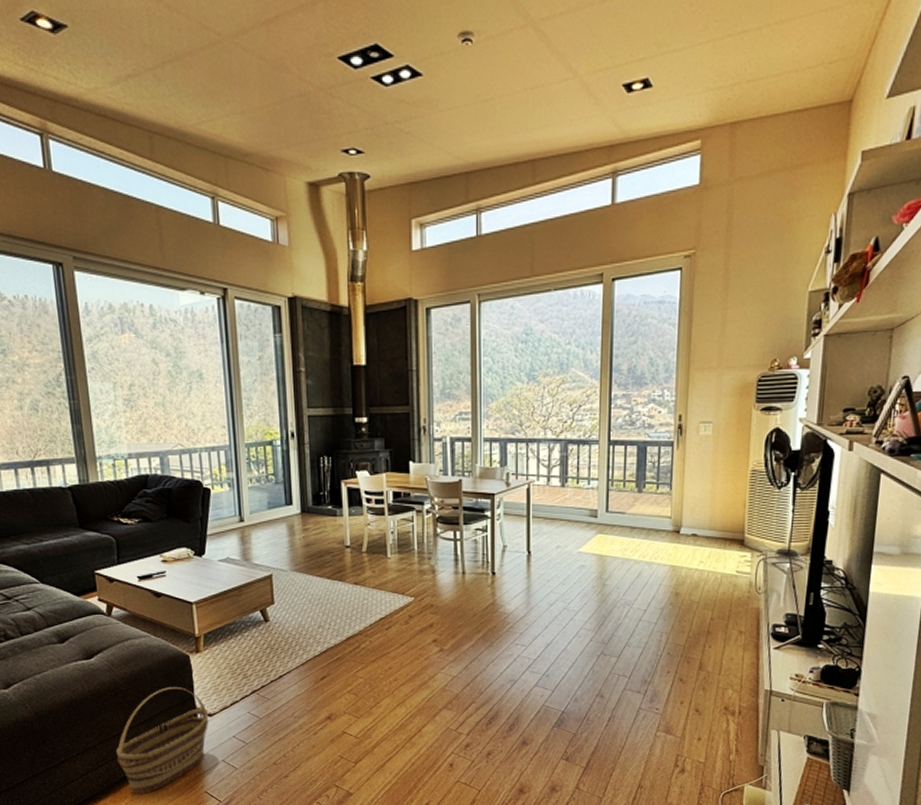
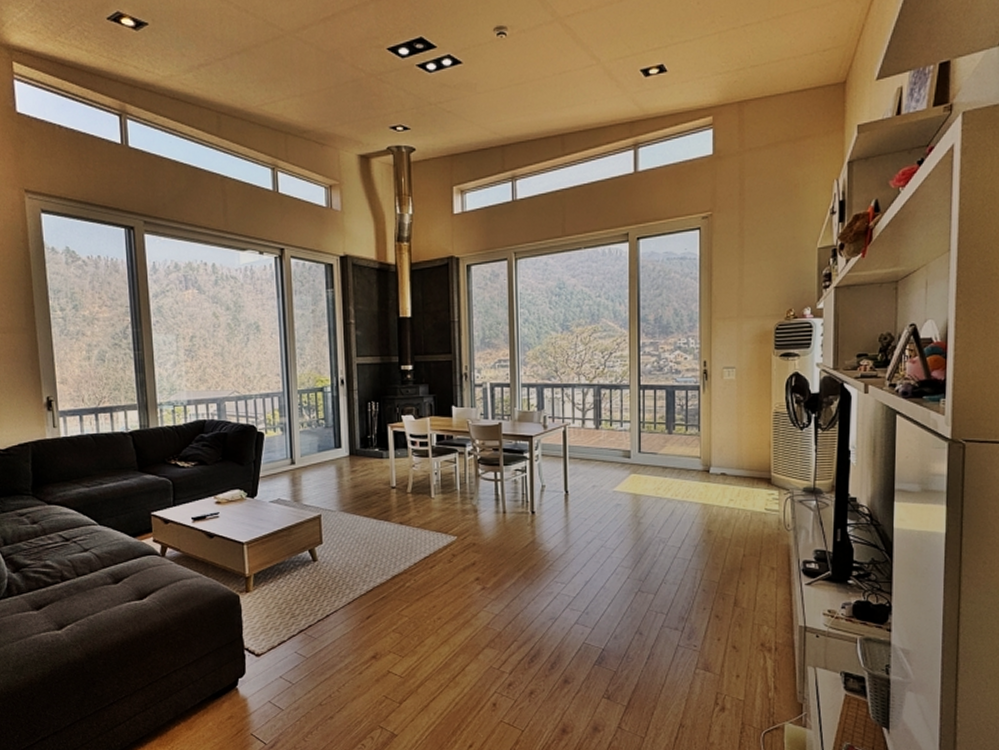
basket: present [116,687,209,795] -> none [165,627,257,738]

